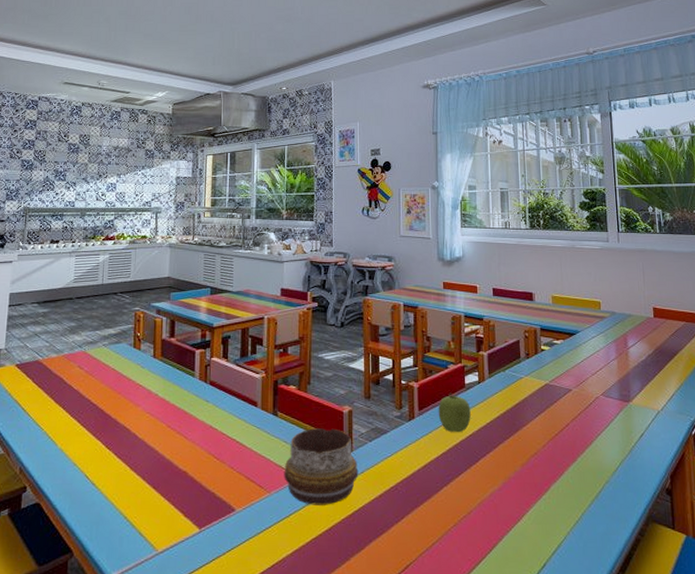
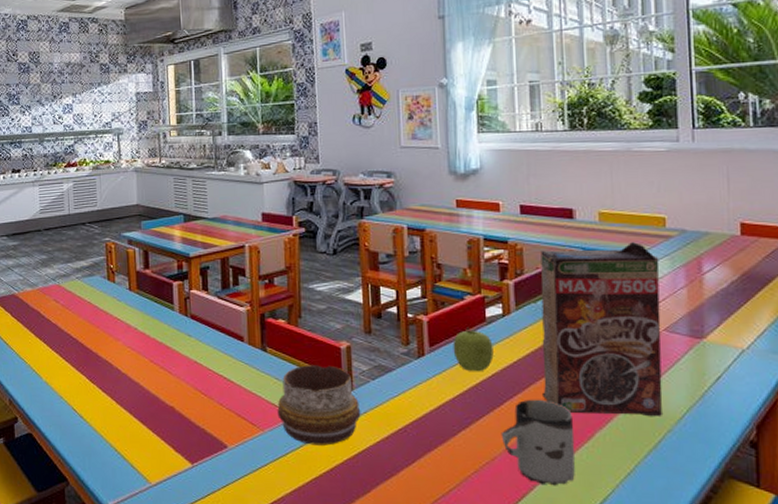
cup: none [476,456,535,536] -> present [500,399,575,486]
cereal box: none [508,321,603,470] -> present [540,242,664,417]

